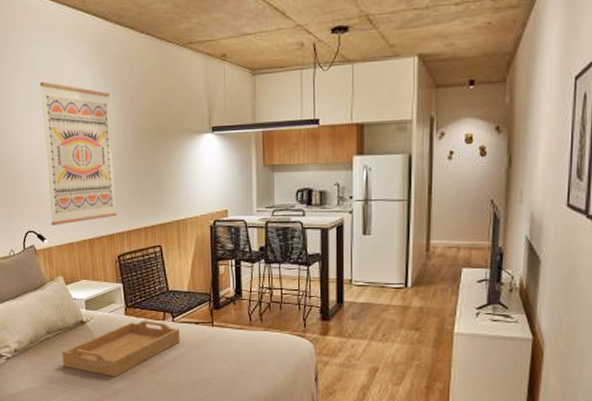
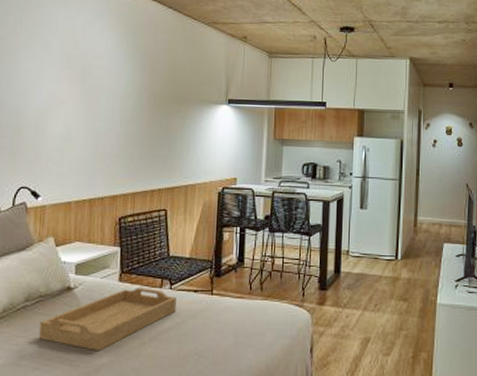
wall art: present [39,81,118,226] -> none [49,39,132,183]

